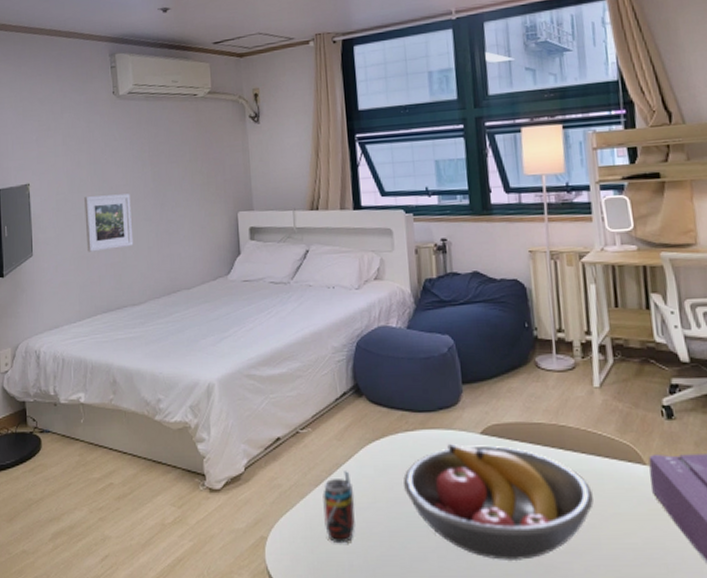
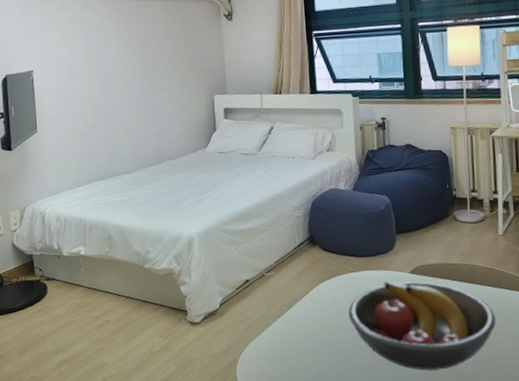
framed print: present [84,194,134,252] -> none [82,79,125,129]
beverage can: present [323,471,355,544] -> none [283,305,310,363]

